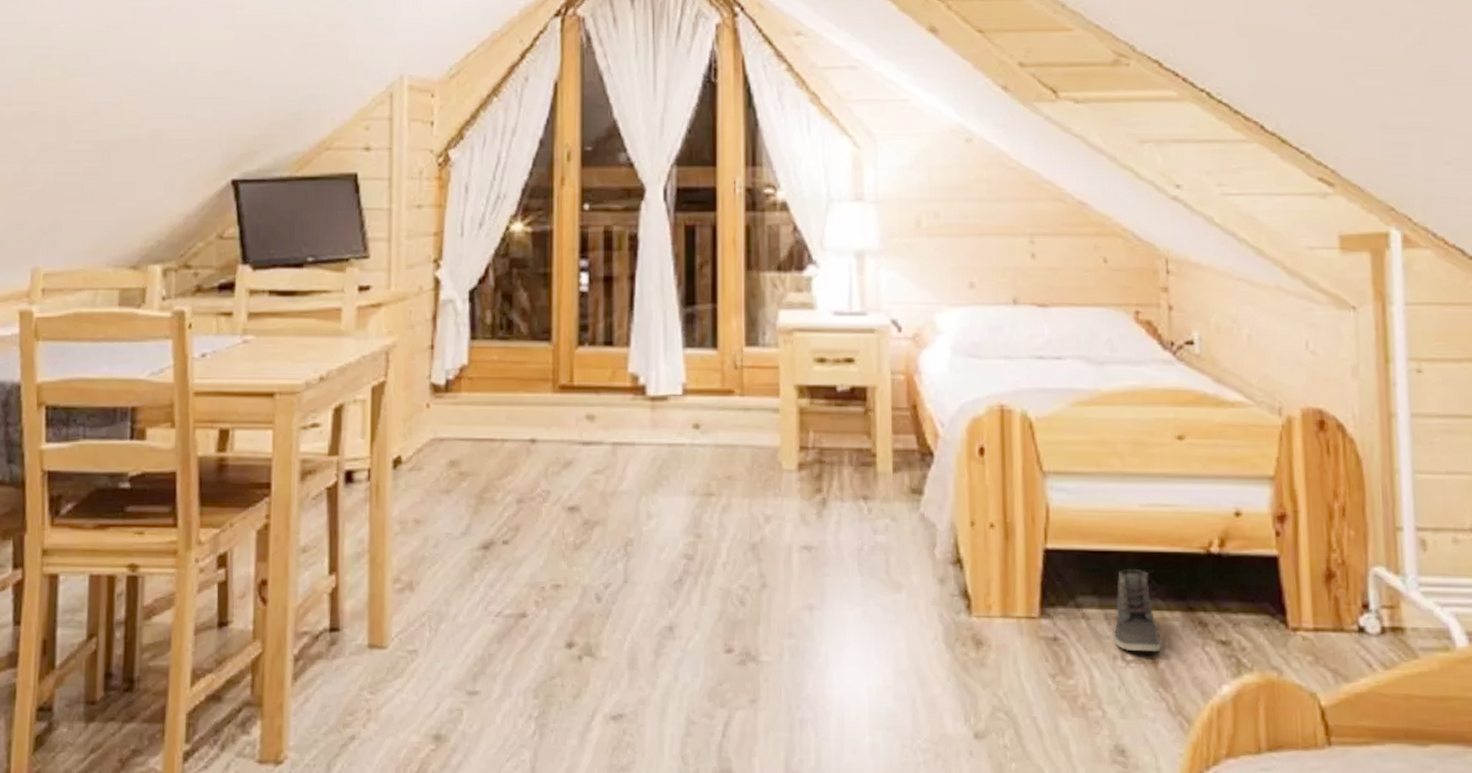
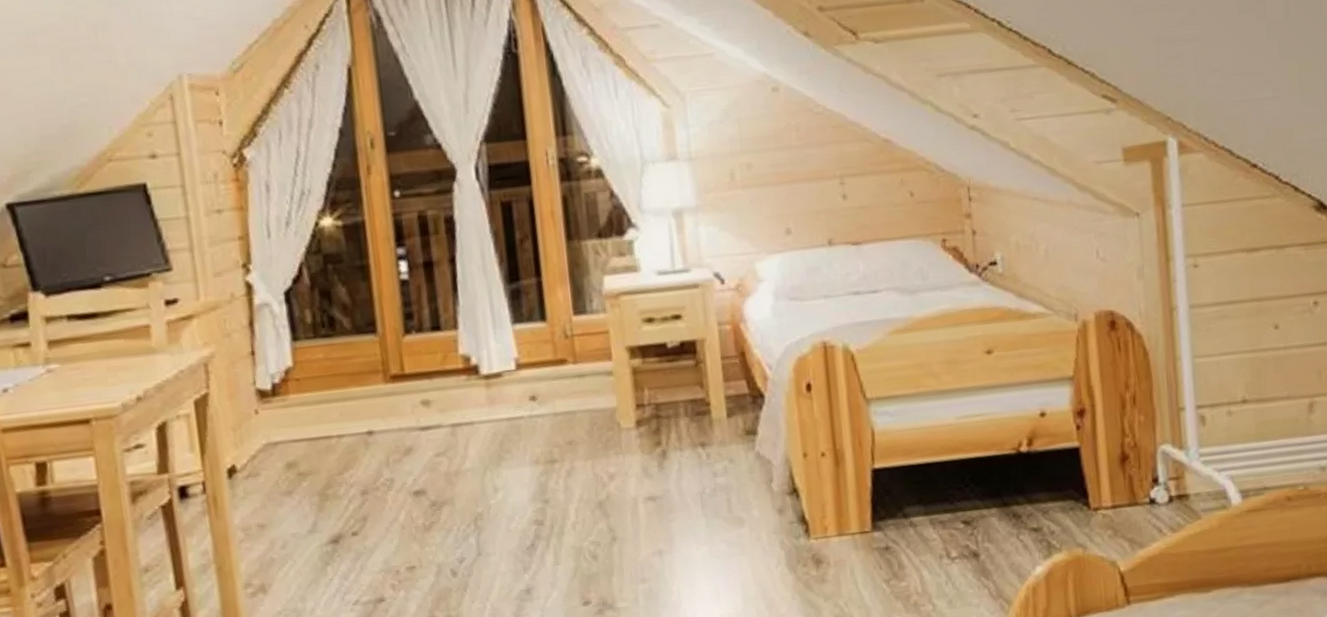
sneaker: present [1114,569,1160,653] -> none [939,476,981,549]

